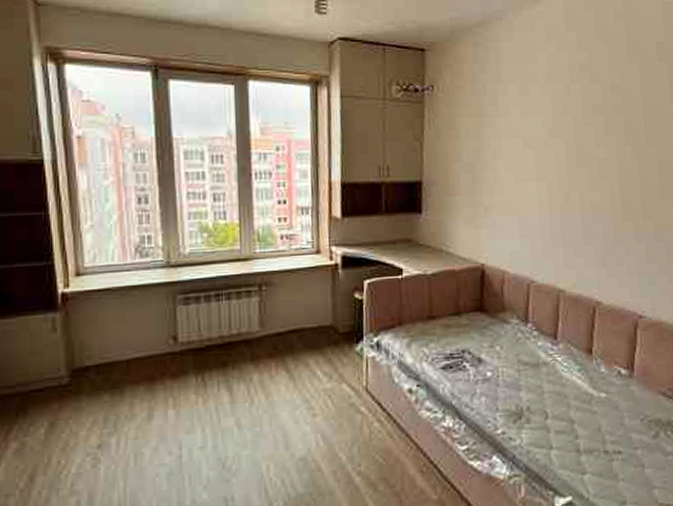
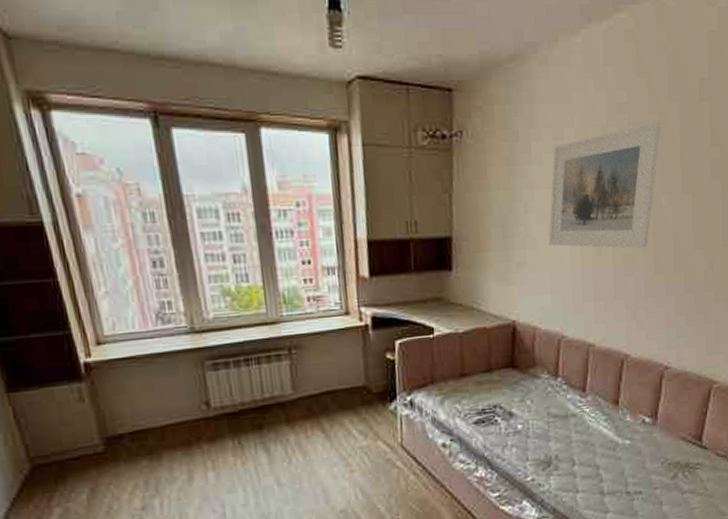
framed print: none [516,81,622,197] -> present [549,123,661,249]

